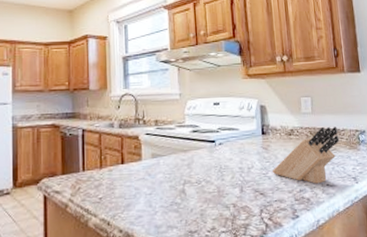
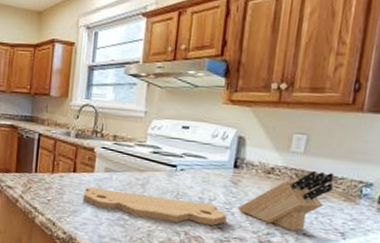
cutting board: none [134,172,266,198] -> present [83,186,227,226]

